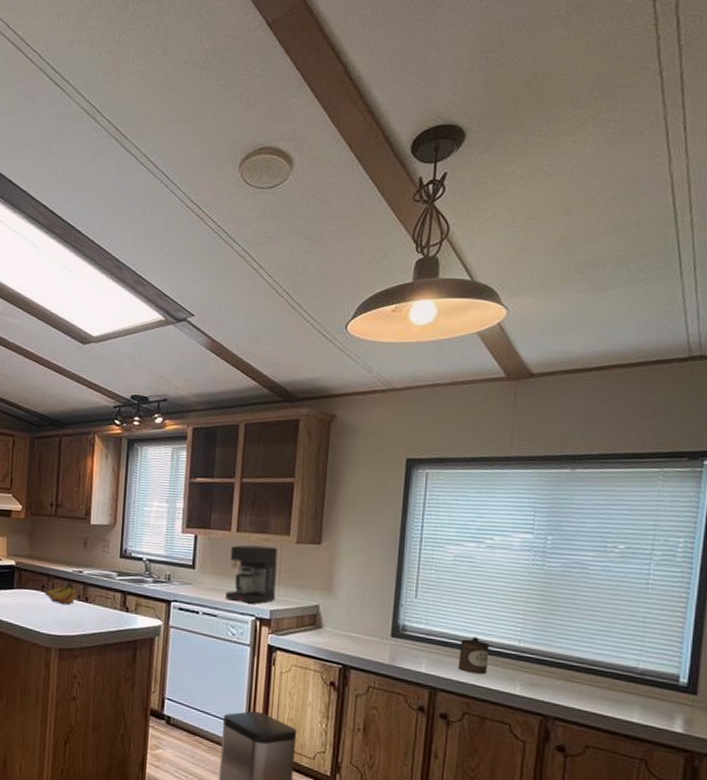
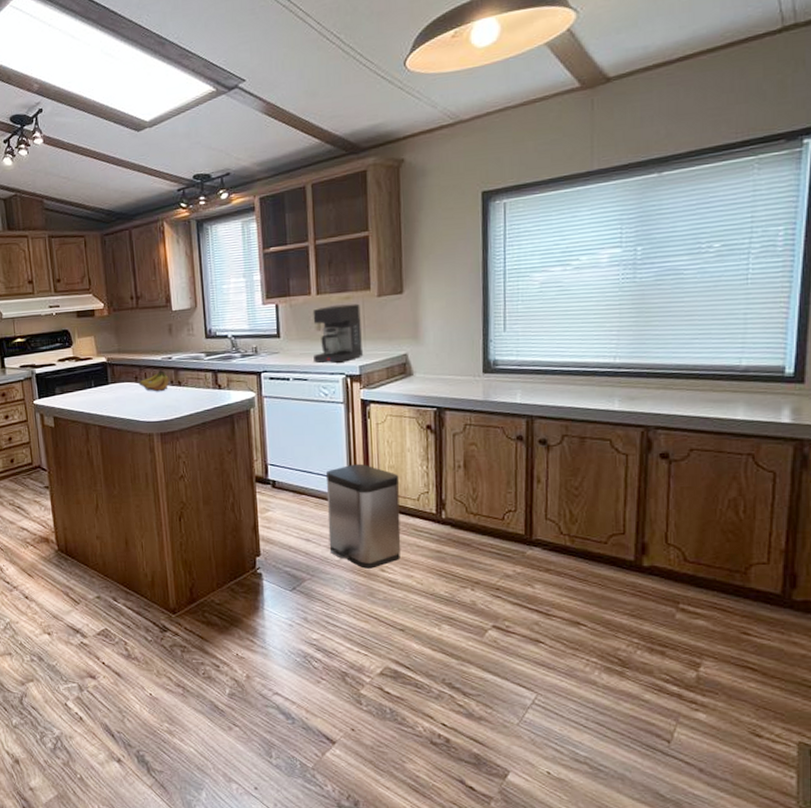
canister: present [458,637,489,675] -> none [553,360,584,397]

